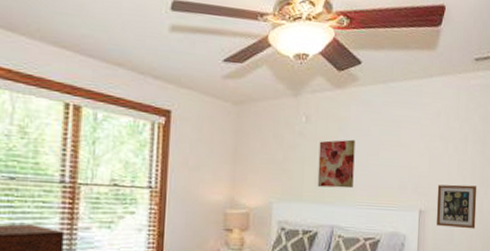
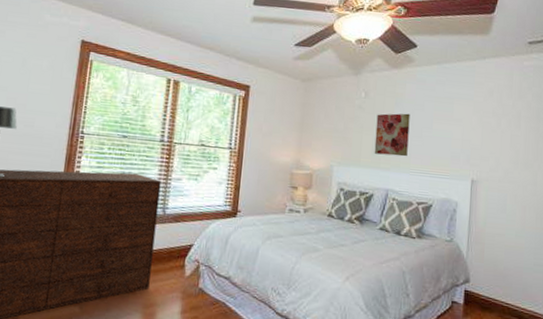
picture frame: present [436,184,477,229] -> none [488,157,531,201]

